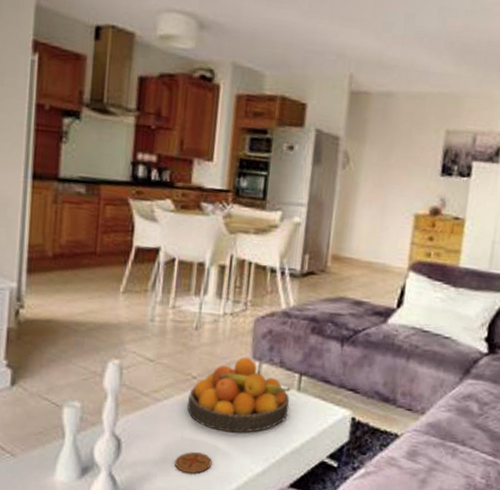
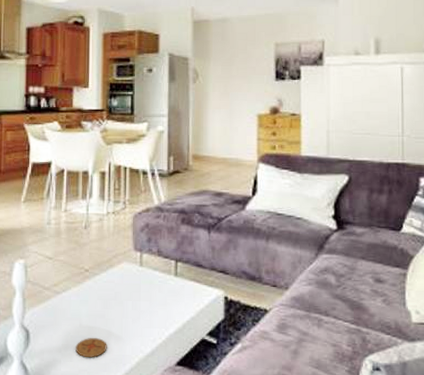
fruit bowl: present [187,357,291,433] -> none [83,249,169,318]

